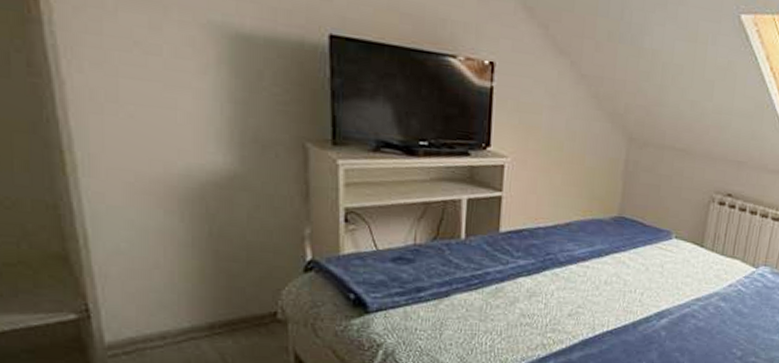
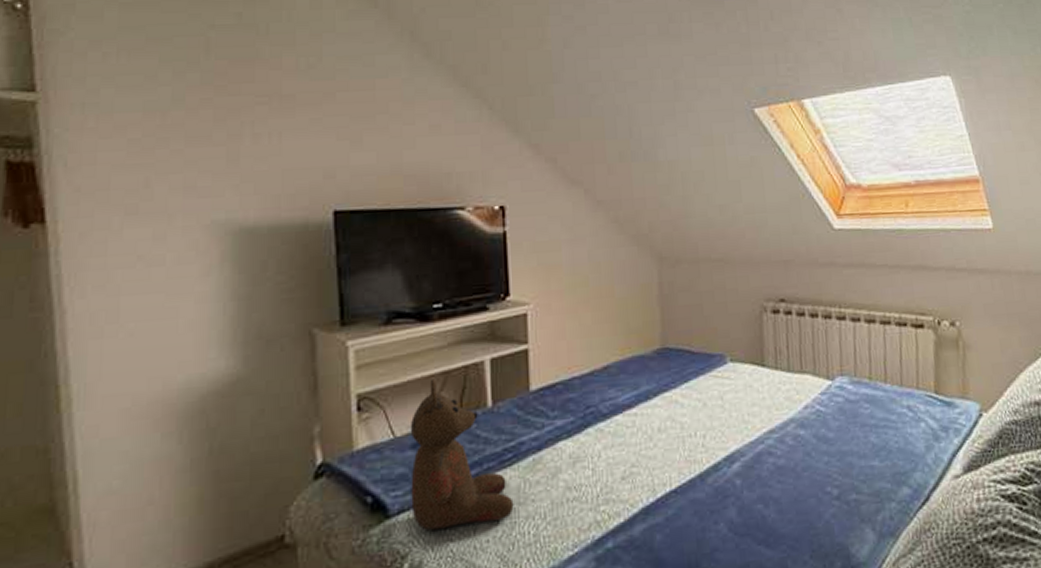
teddy bear: none [388,206,476,330] -> present [410,379,514,530]

